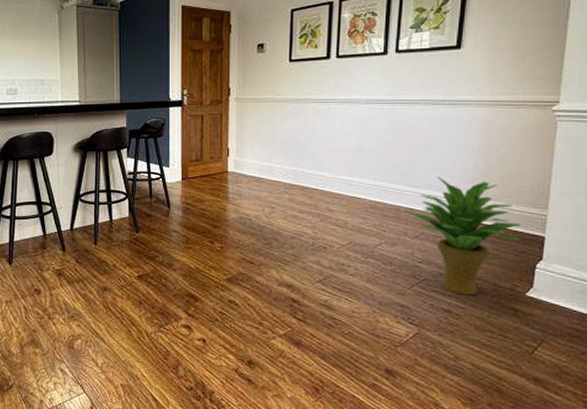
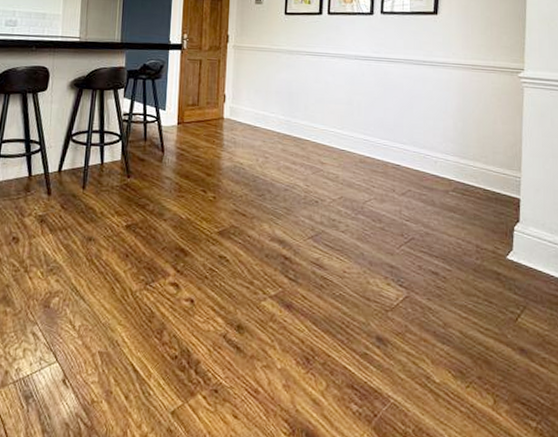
potted plant: present [411,176,522,295] -> none [398,134,500,257]

